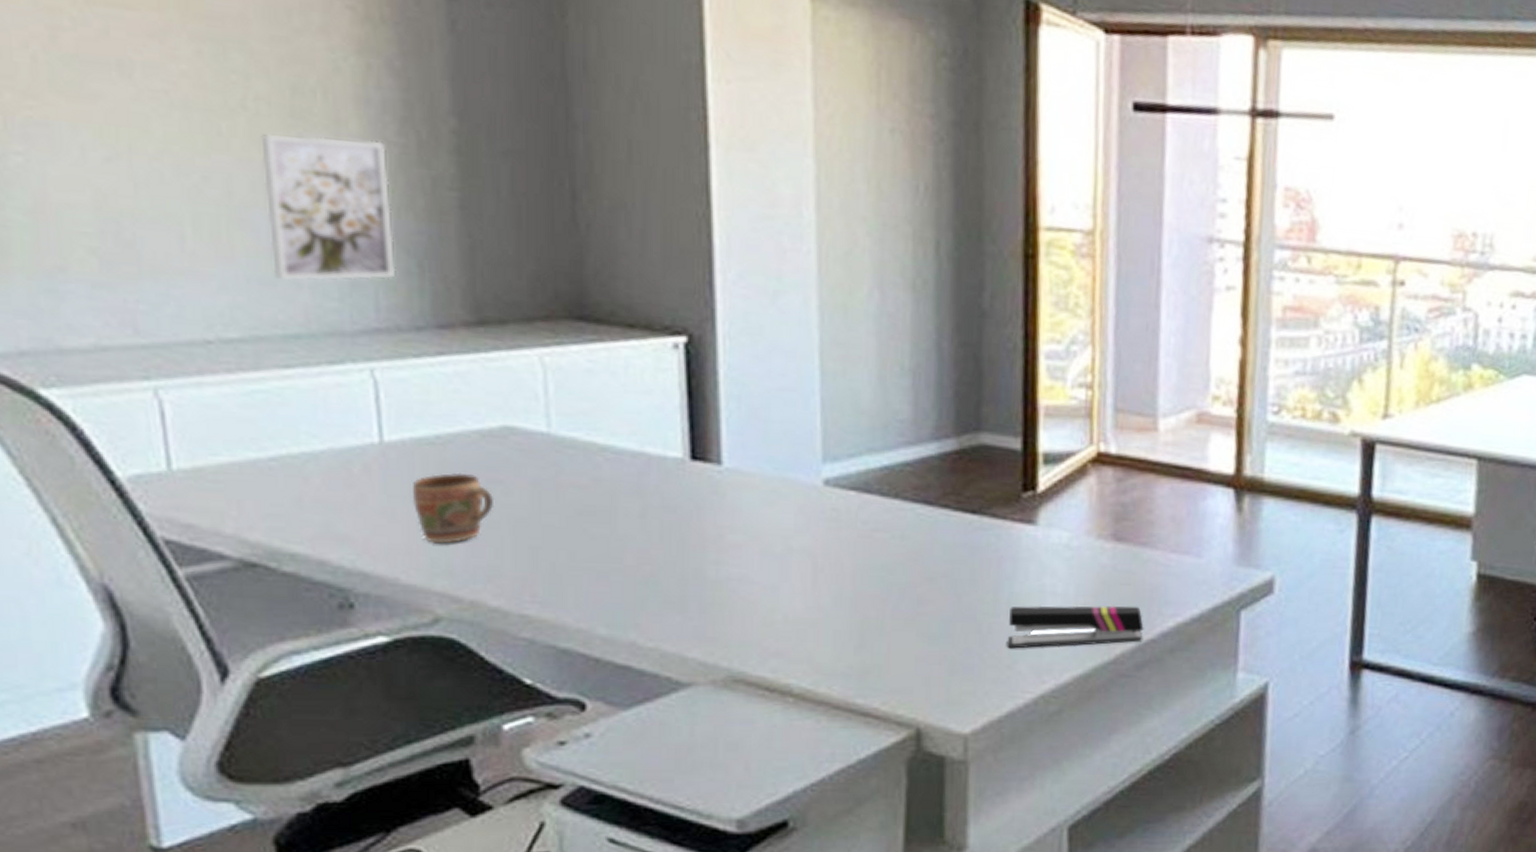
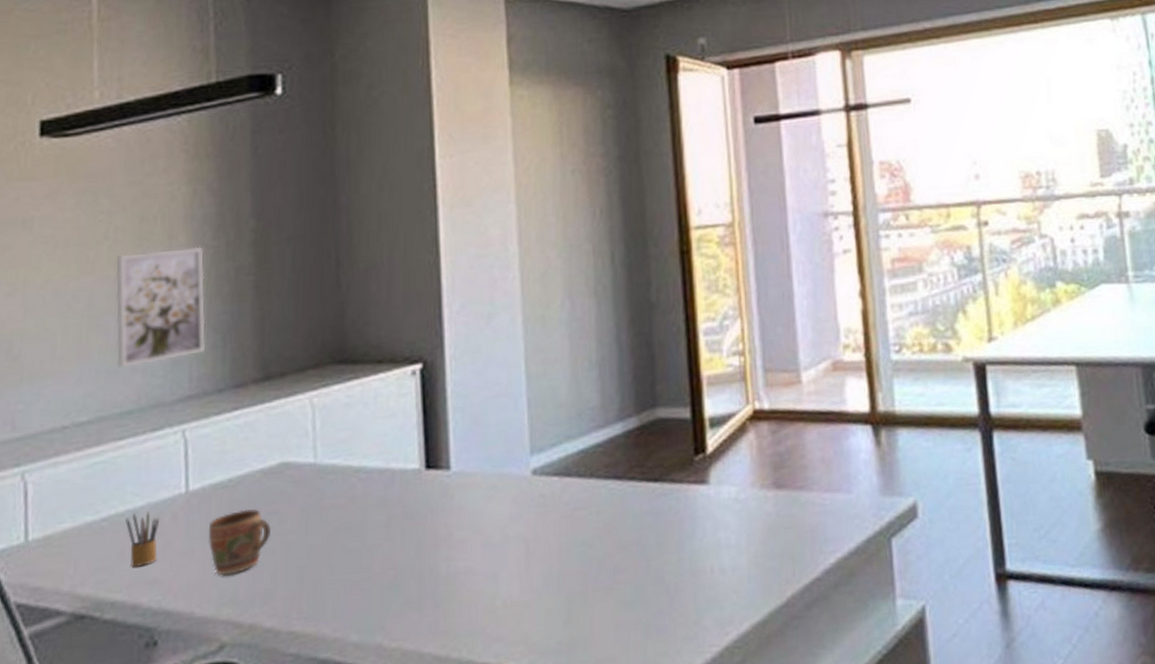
pencil box: none [302,457,347,519] -> present [126,511,159,567]
stapler: present [1007,605,1144,649] -> none [692,547,810,605]

